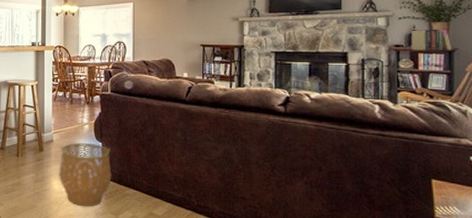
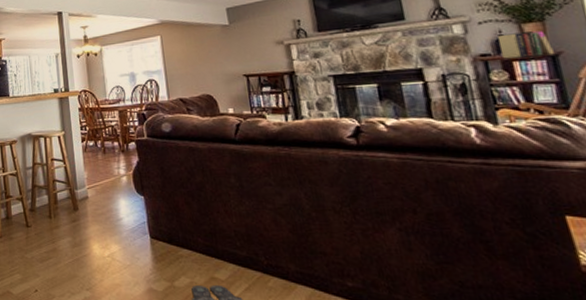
basket: present [58,142,112,207] -> none [97,197,160,274]

